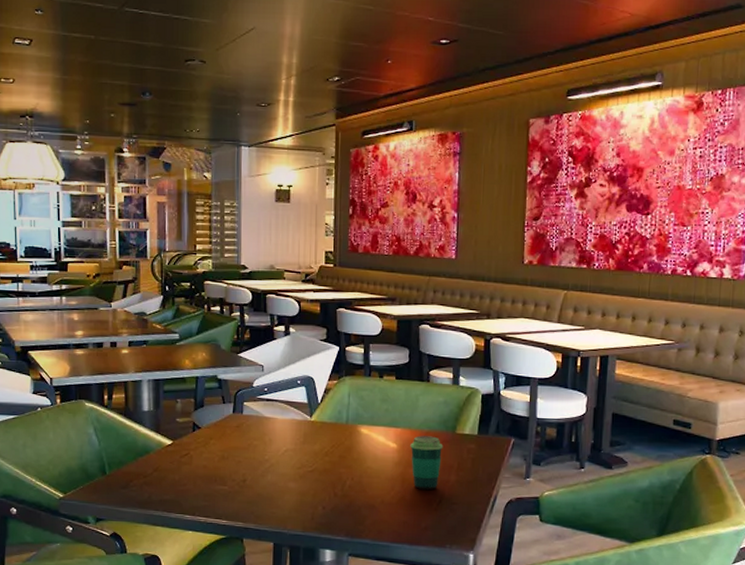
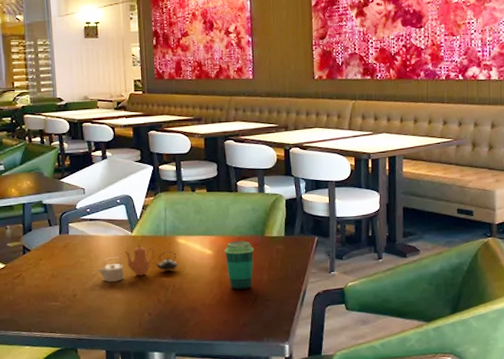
teapot: none [271,430,359,470] -> present [98,244,179,283]

